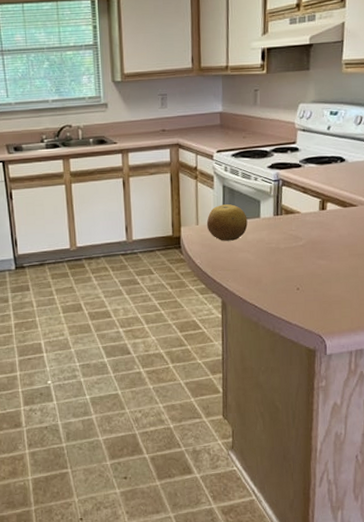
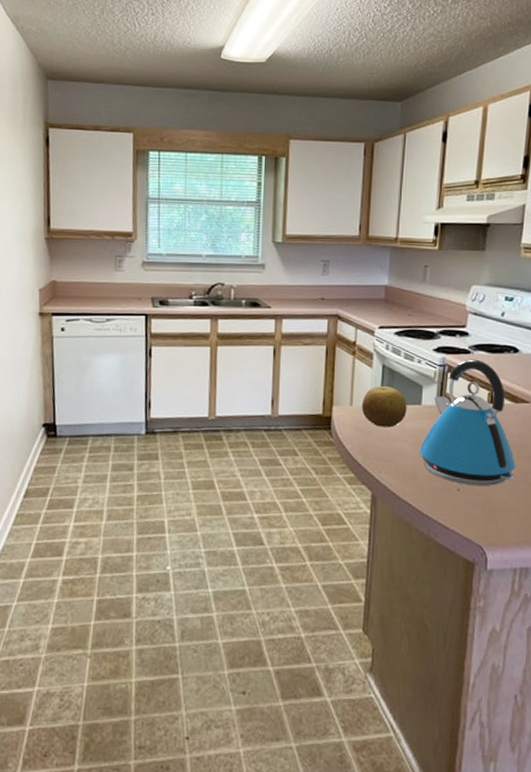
kettle: none [261,171,348,284] -> present [420,359,516,487]

